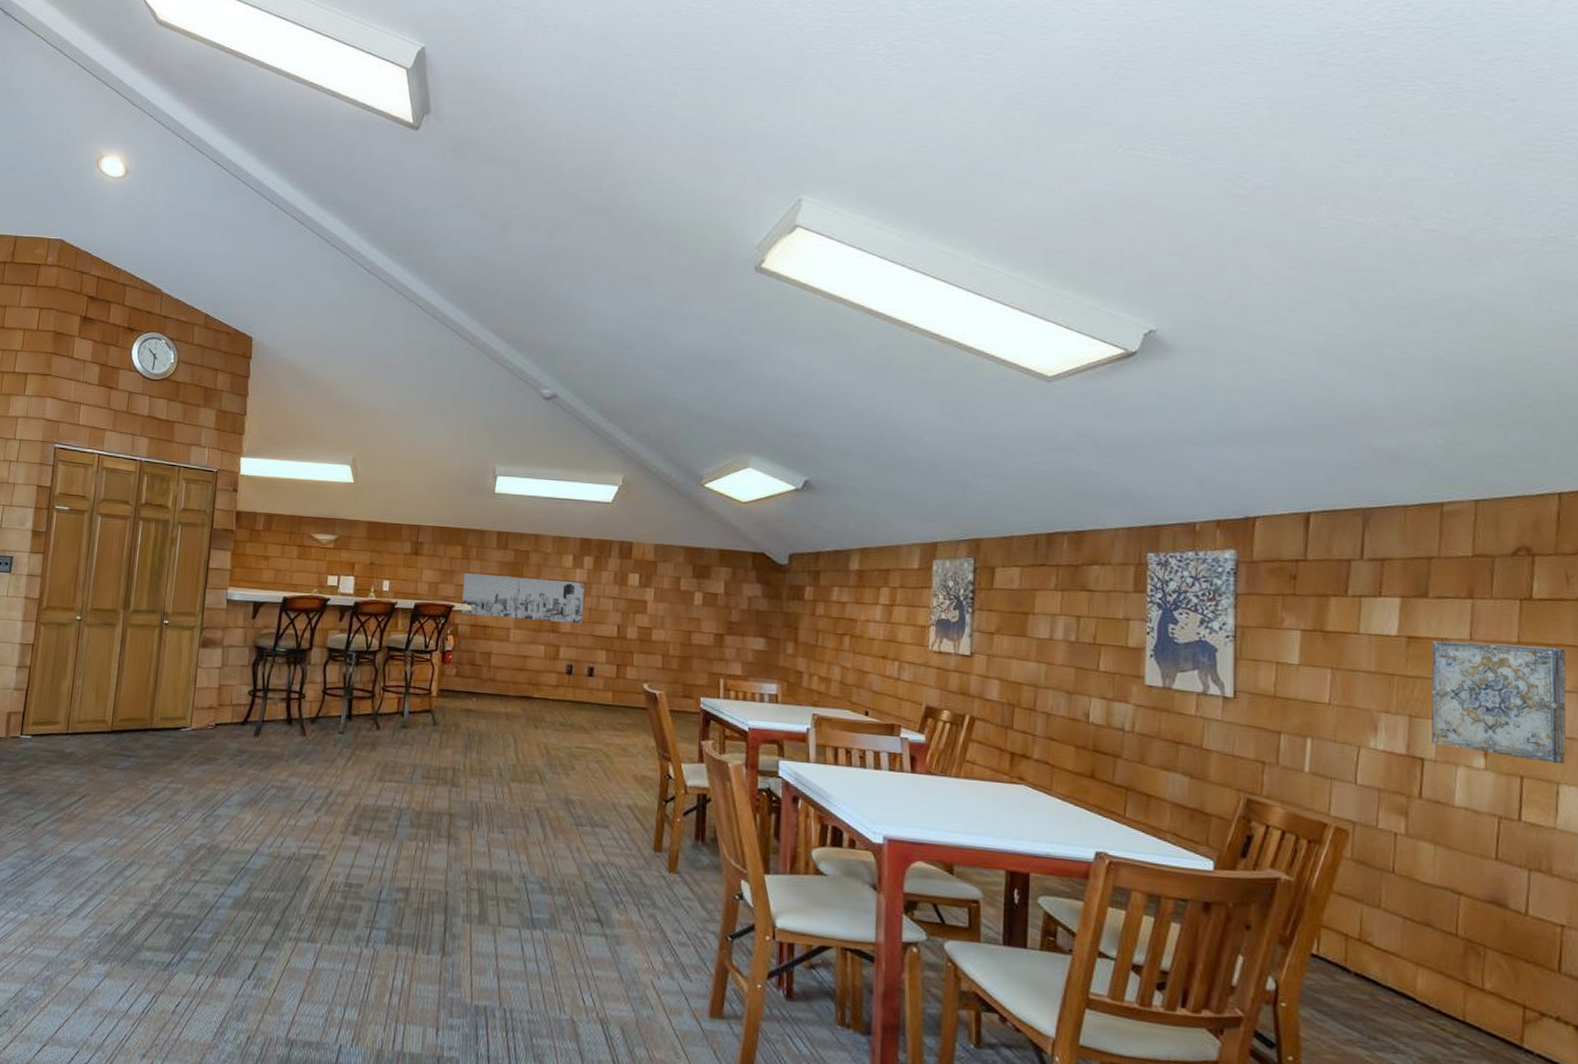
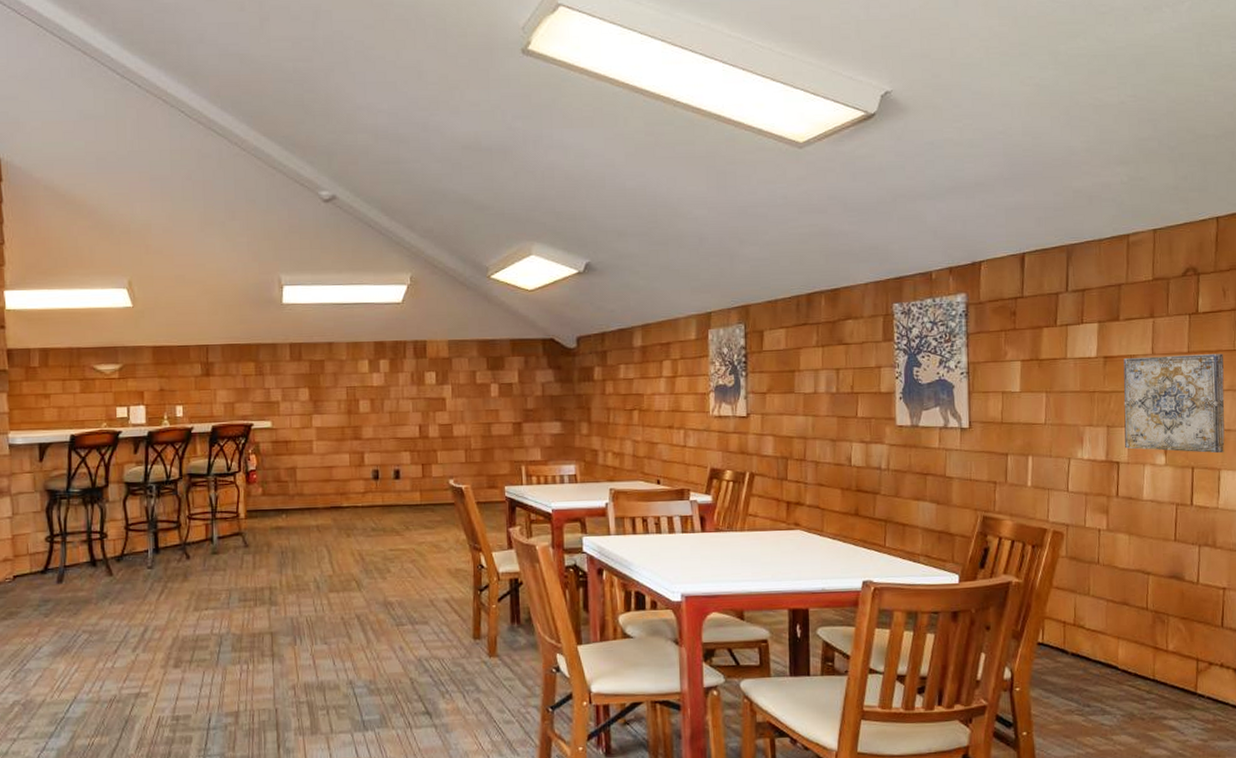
wall art: present [461,573,585,624] -> none [259,386,384,431]

